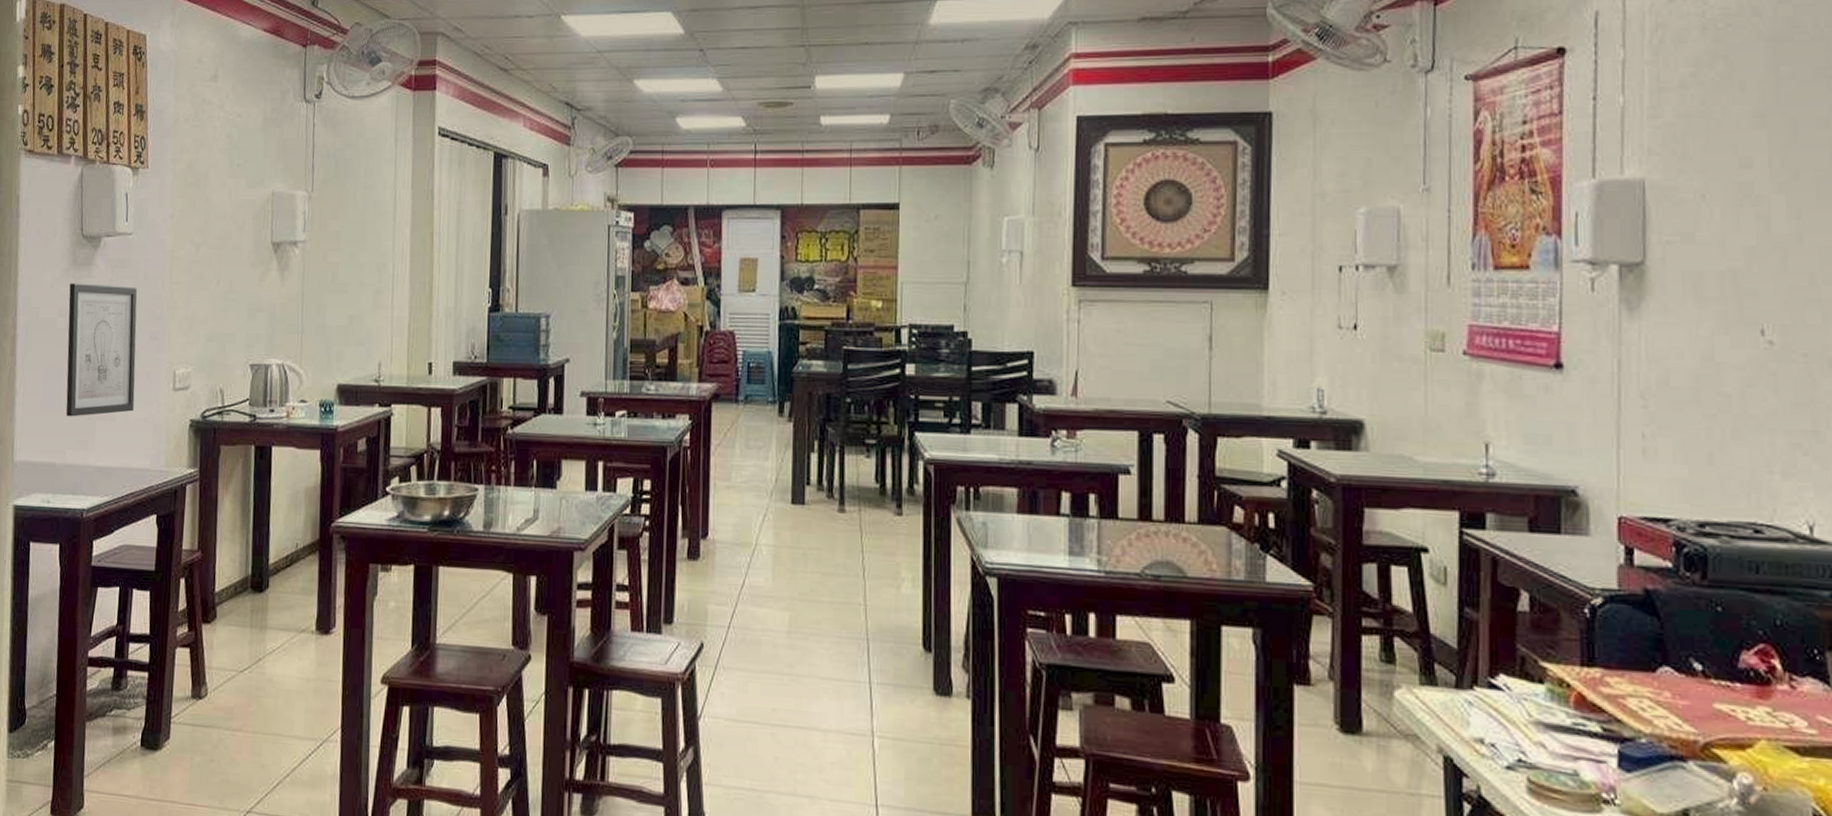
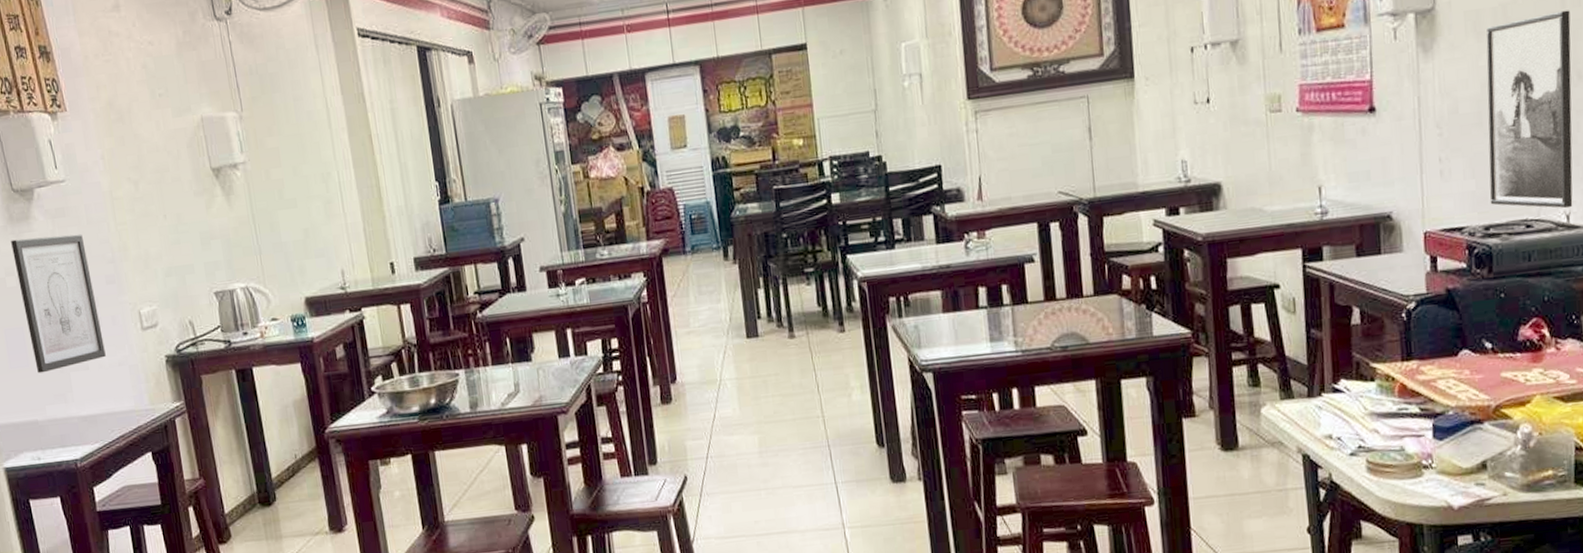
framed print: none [1707,287,1822,519] -> present [1486,10,1573,209]

